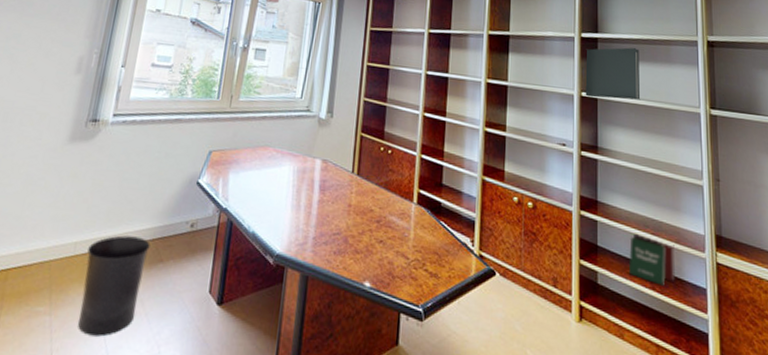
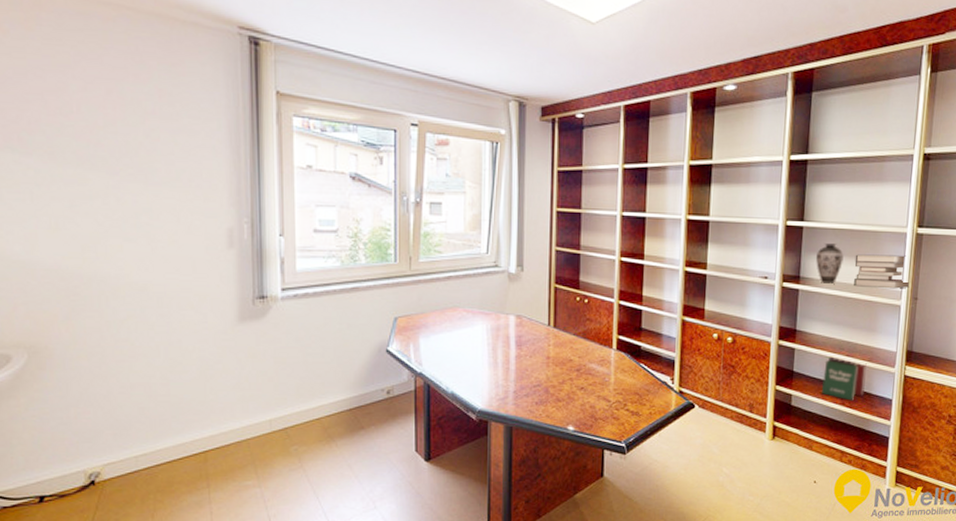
waste bin: present [78,235,151,336] -> none [284,408,348,500]
binder: present [585,47,641,100] -> none [790,168,851,226]
decorative vase: none [611,116,640,157] -> present [815,243,844,284]
books: none [651,129,710,169] -> present [854,254,910,289]

